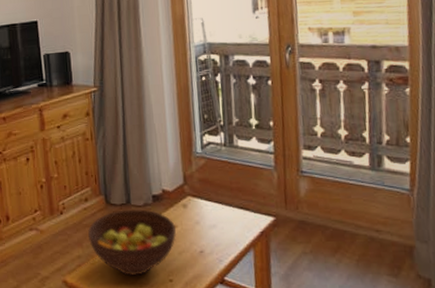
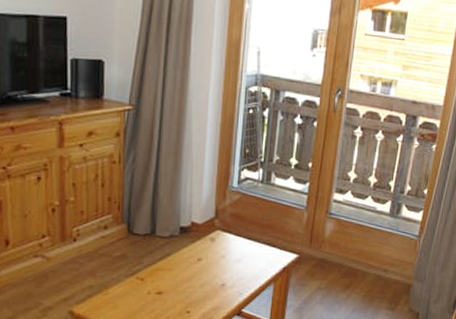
fruit bowl: present [88,208,177,276] -> none [104,239,201,307]

